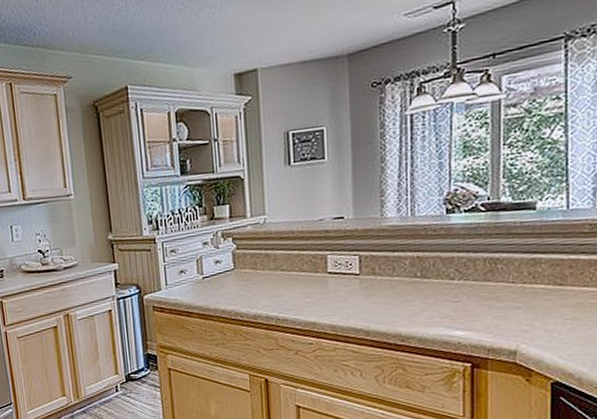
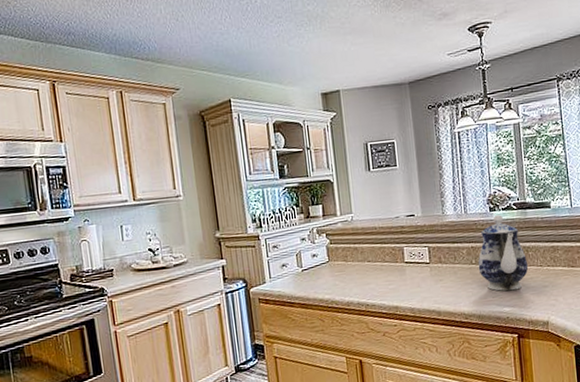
teapot: none [424,218,495,312] -> present [478,215,529,291]

